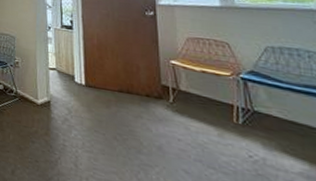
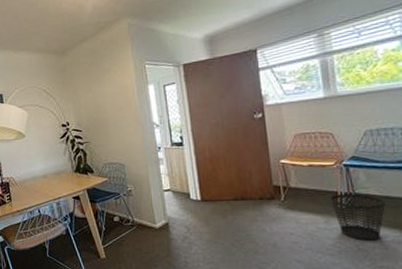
wastebasket: none [225,107,291,169] -> present [330,193,385,241]

